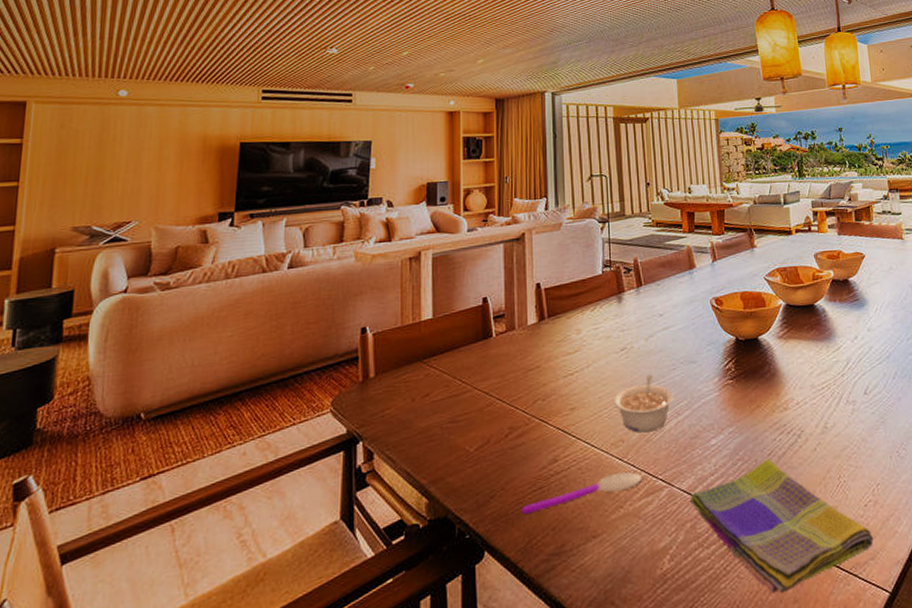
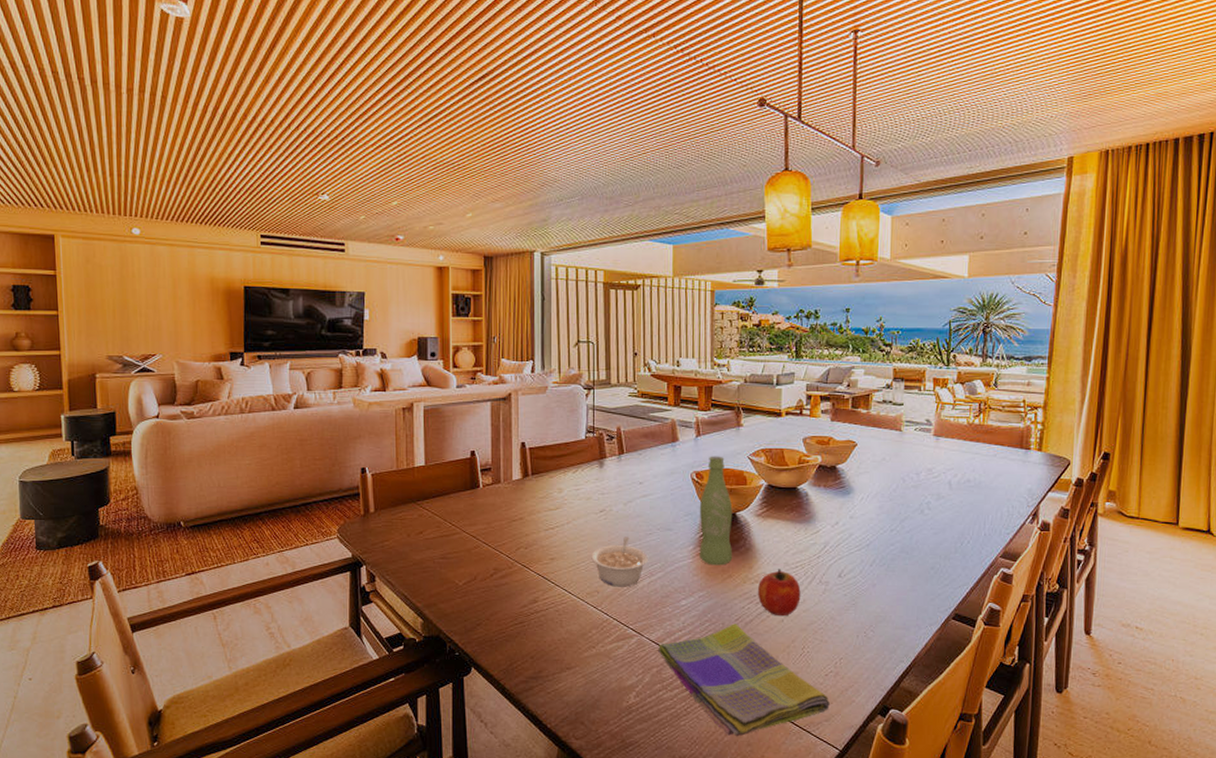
spoon: present [521,471,642,515] -> none [504,618,614,643]
bottle: none [721,279,759,397] -> present [699,456,733,566]
fruit: none [786,392,831,445] -> present [757,569,801,617]

